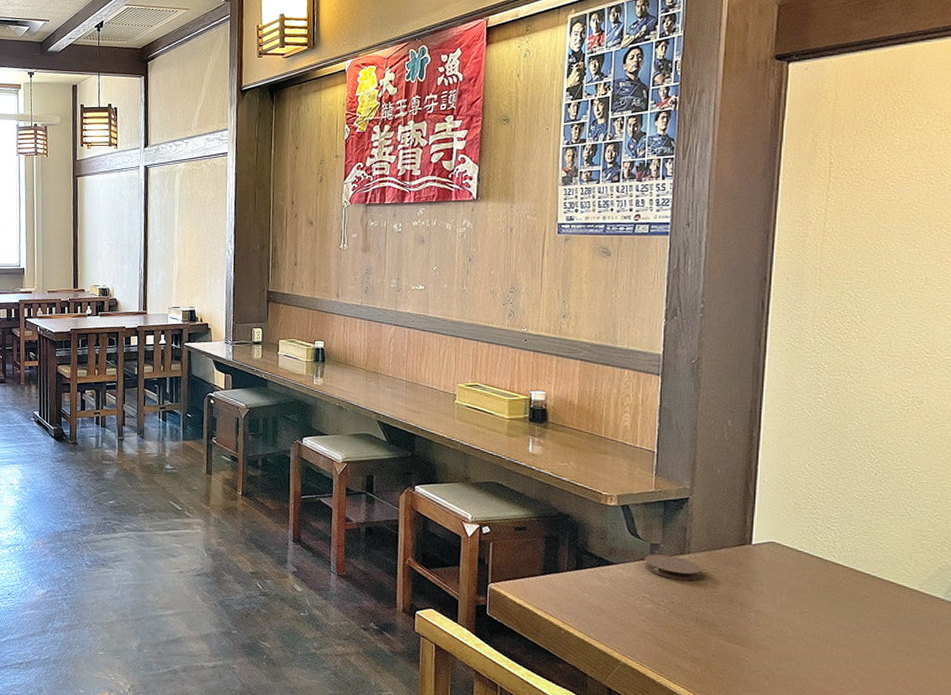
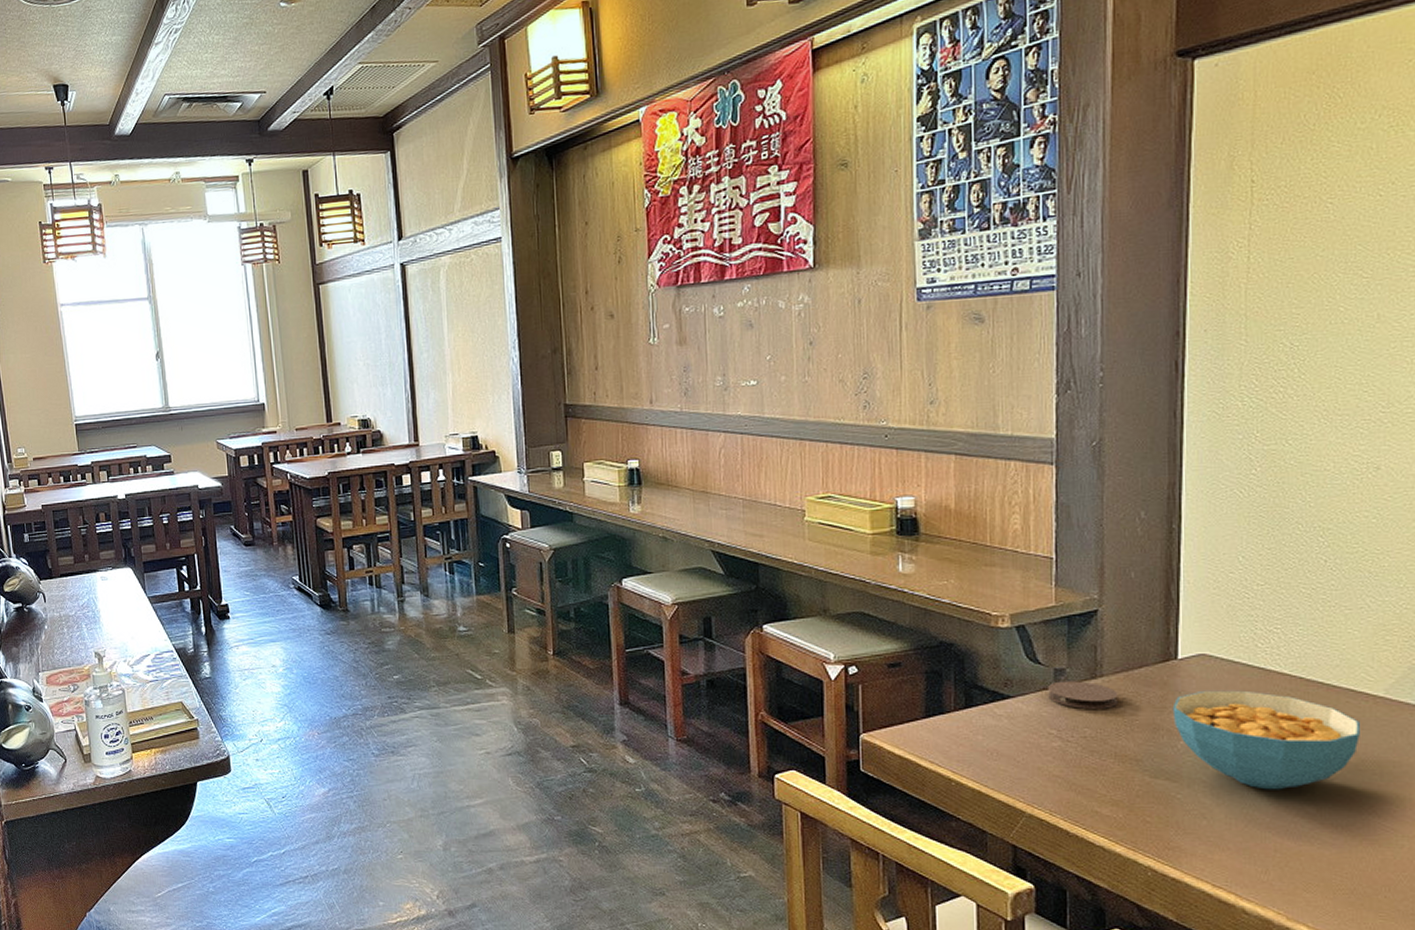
cereal bowl: none [745,572,898,661] -> present [1172,690,1360,790]

